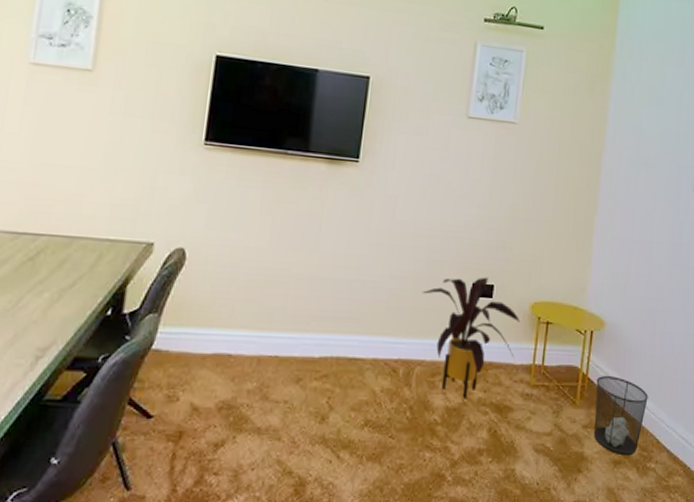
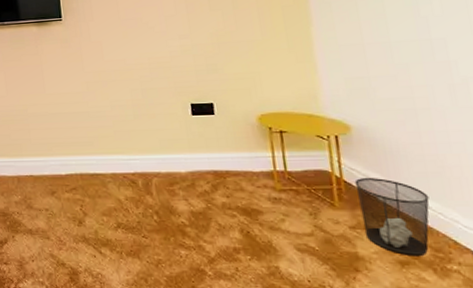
house plant: present [422,277,520,398] -> none [143,97,252,203]

